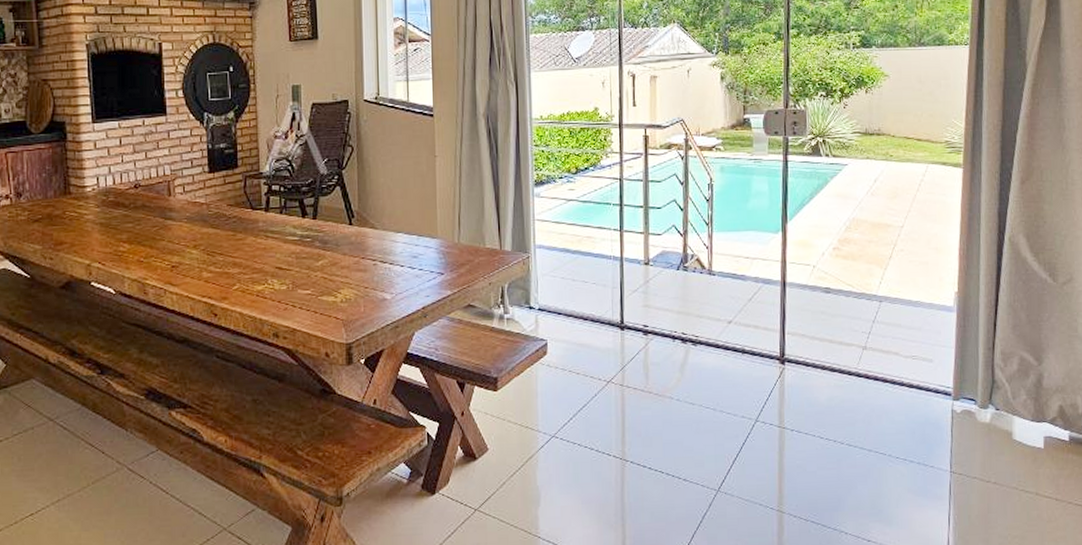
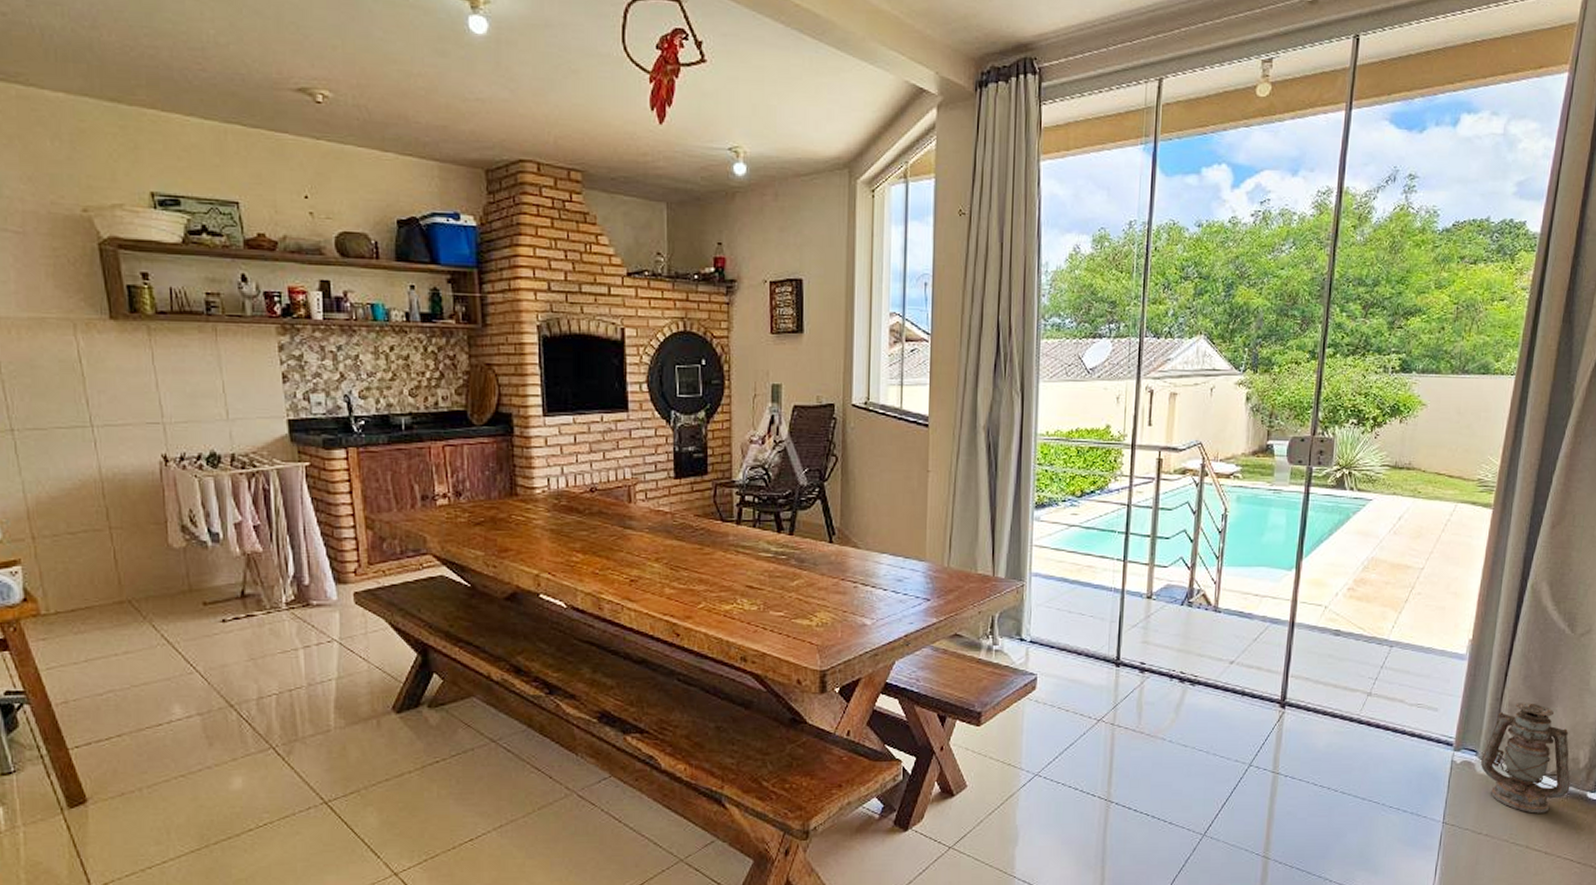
lantern: none [981,351,1072,460] -> present [1481,703,1571,814]

